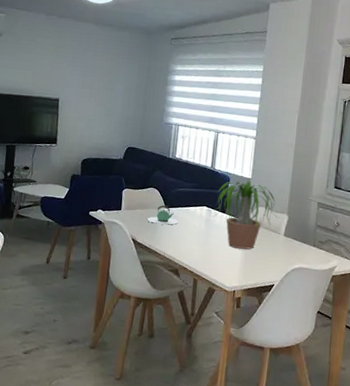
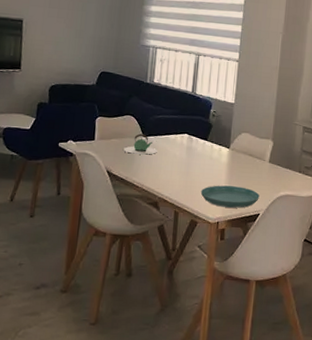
potted plant: present [209,181,279,250] -> none [190,106,264,178]
saucer: none [218,256,275,279] -> present [200,185,260,208]

